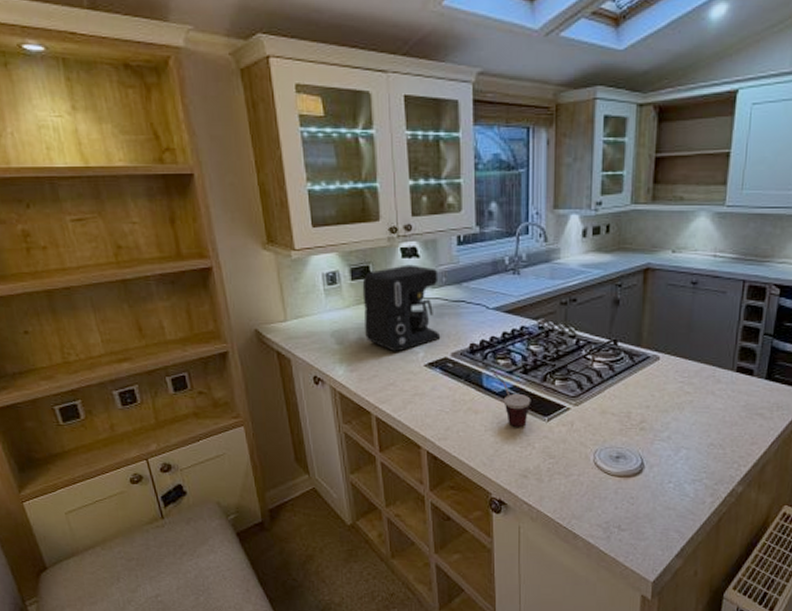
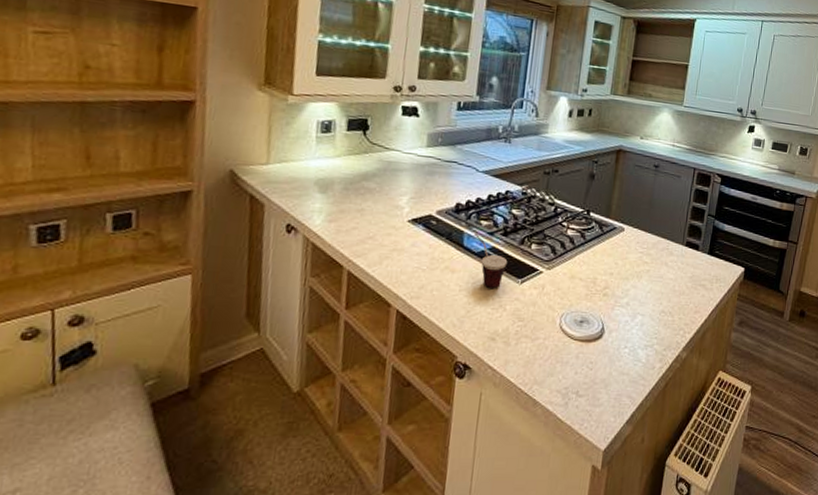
coffee maker: present [362,264,441,352] -> none [351,122,435,206]

